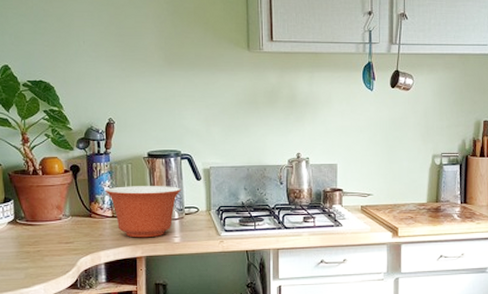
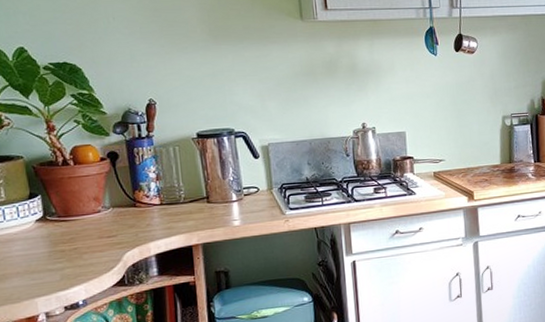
mixing bowl: present [106,186,182,238] -> none [151,166,239,225]

